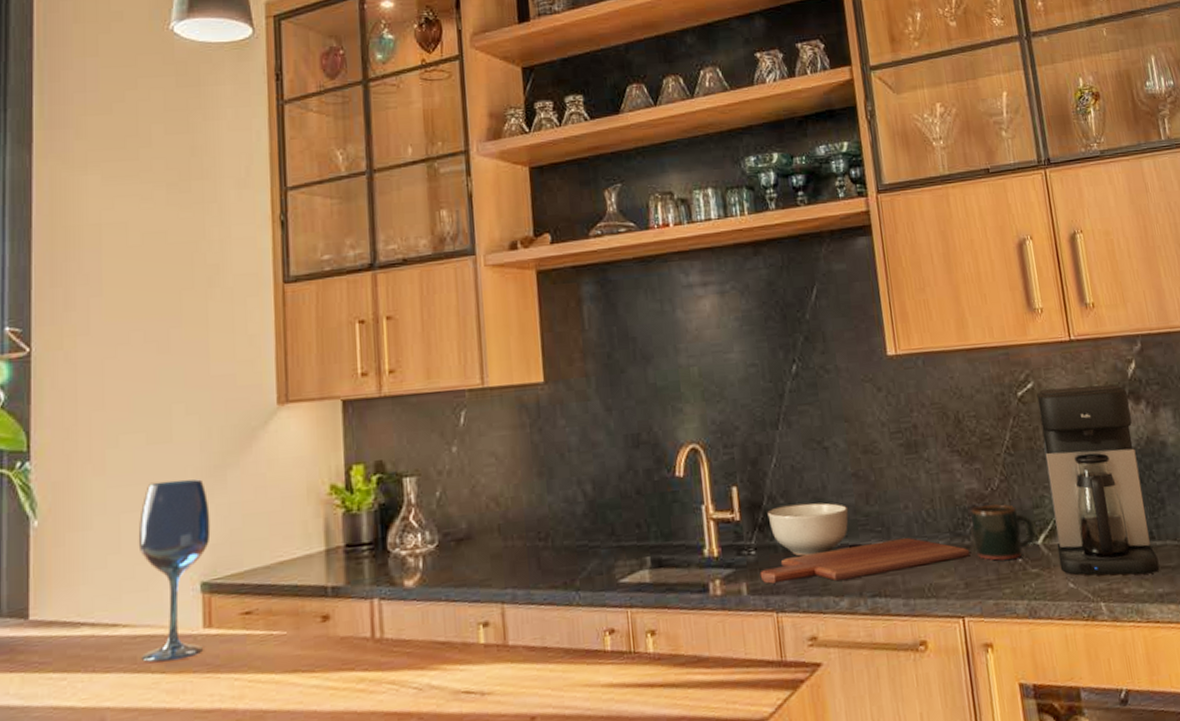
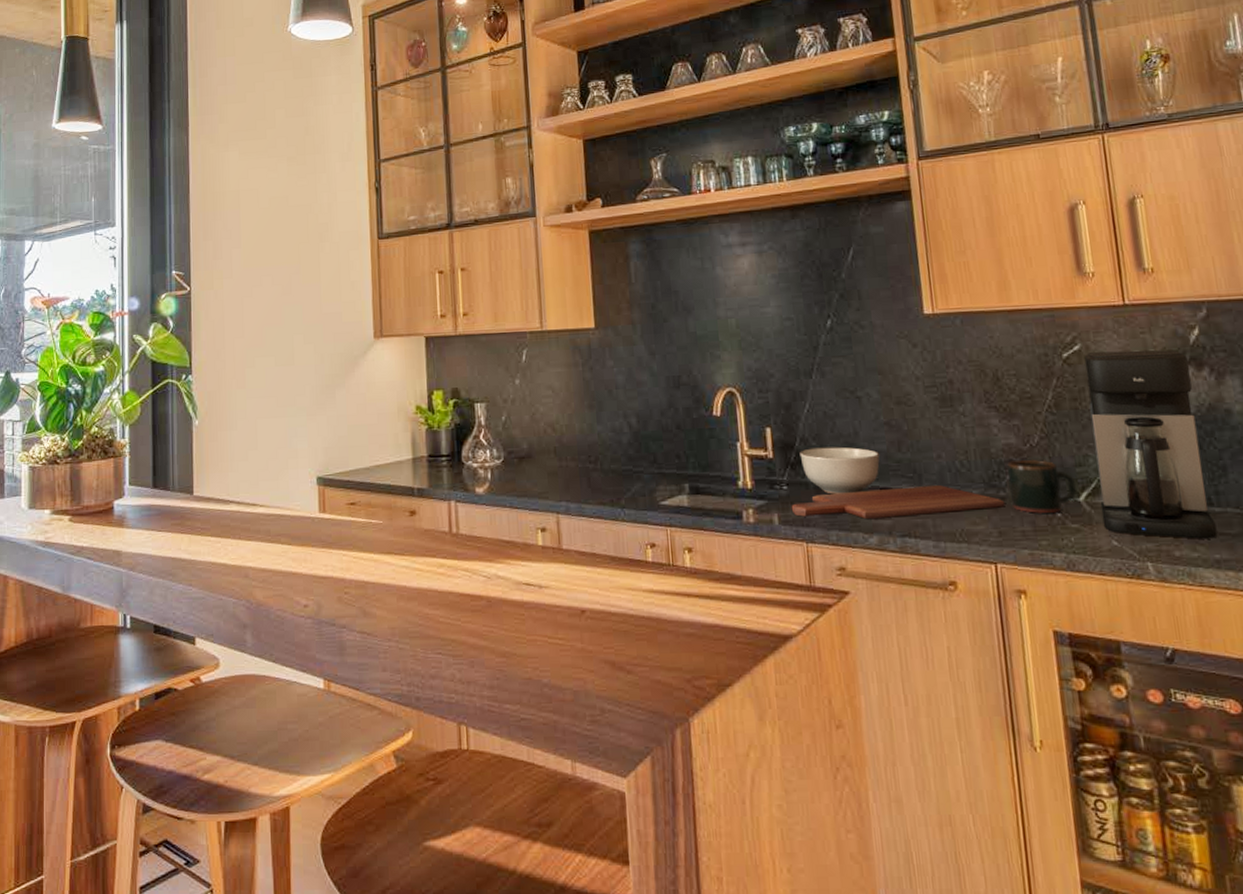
wineglass: present [138,479,211,663] -> none [270,395,324,537]

